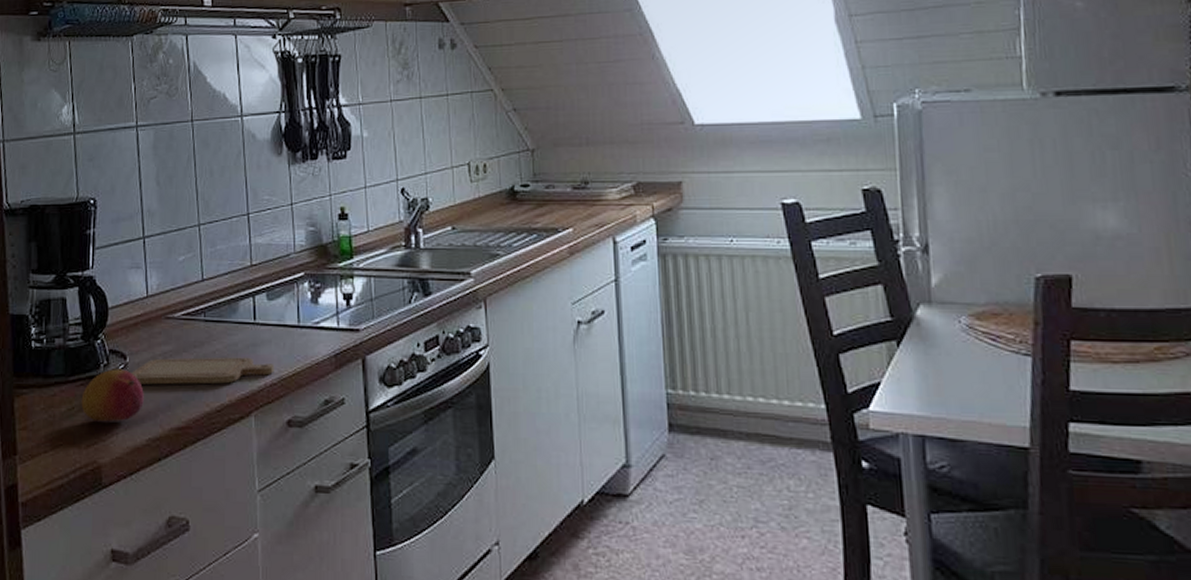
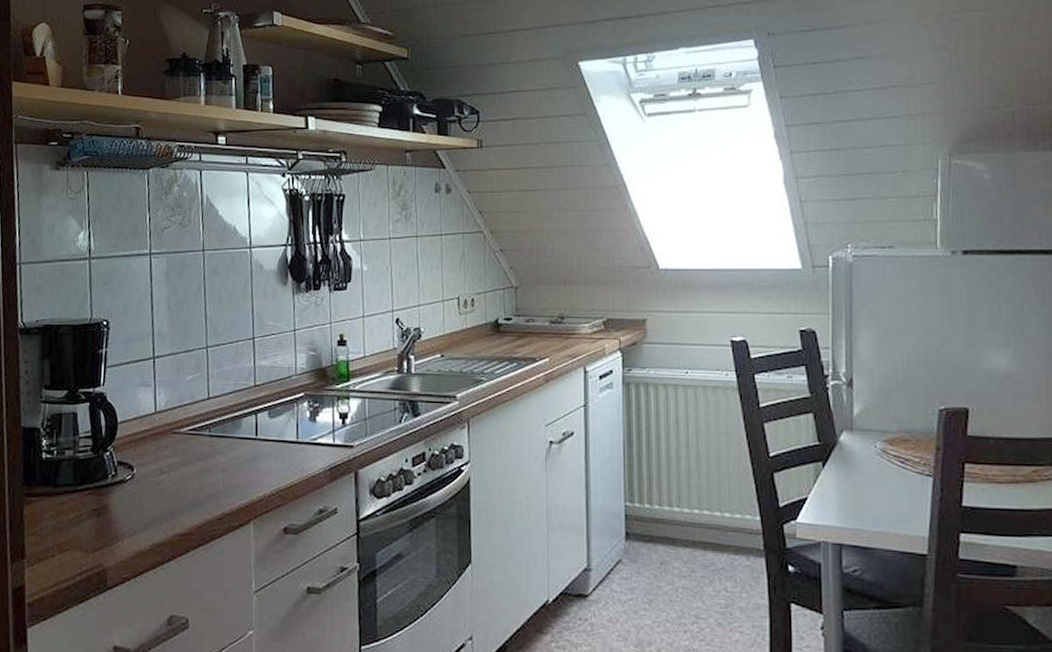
fruit: present [81,369,144,422] -> none [89,479,150,529]
chopping board: present [131,357,274,385] -> none [138,469,274,495]

